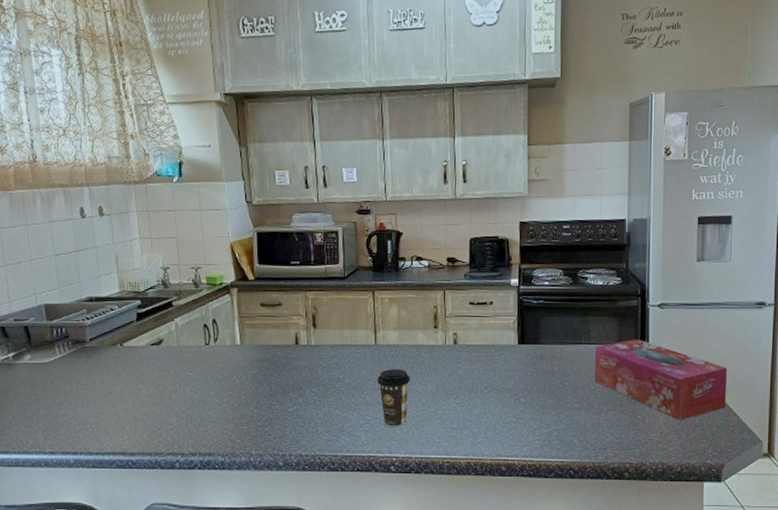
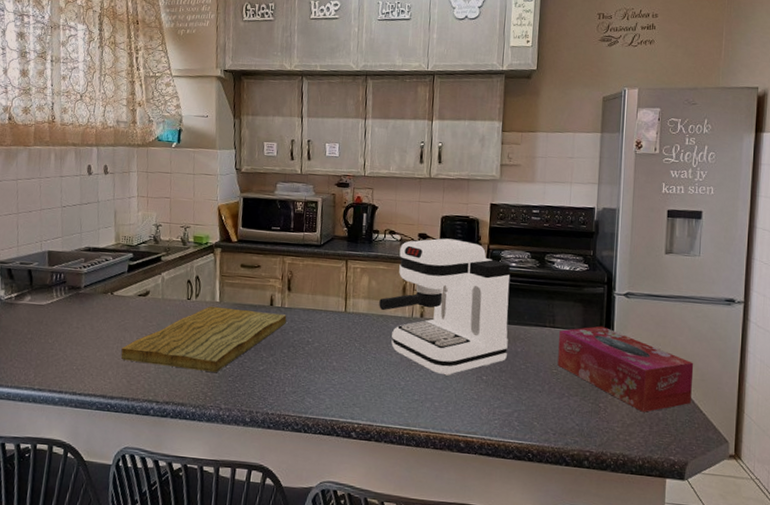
cutting board: none [138,349,314,418] -> present [121,306,287,372]
coffee cup: present [377,369,410,428] -> none [344,336,376,395]
coffee maker: none [410,261,544,401] -> present [379,238,511,376]

